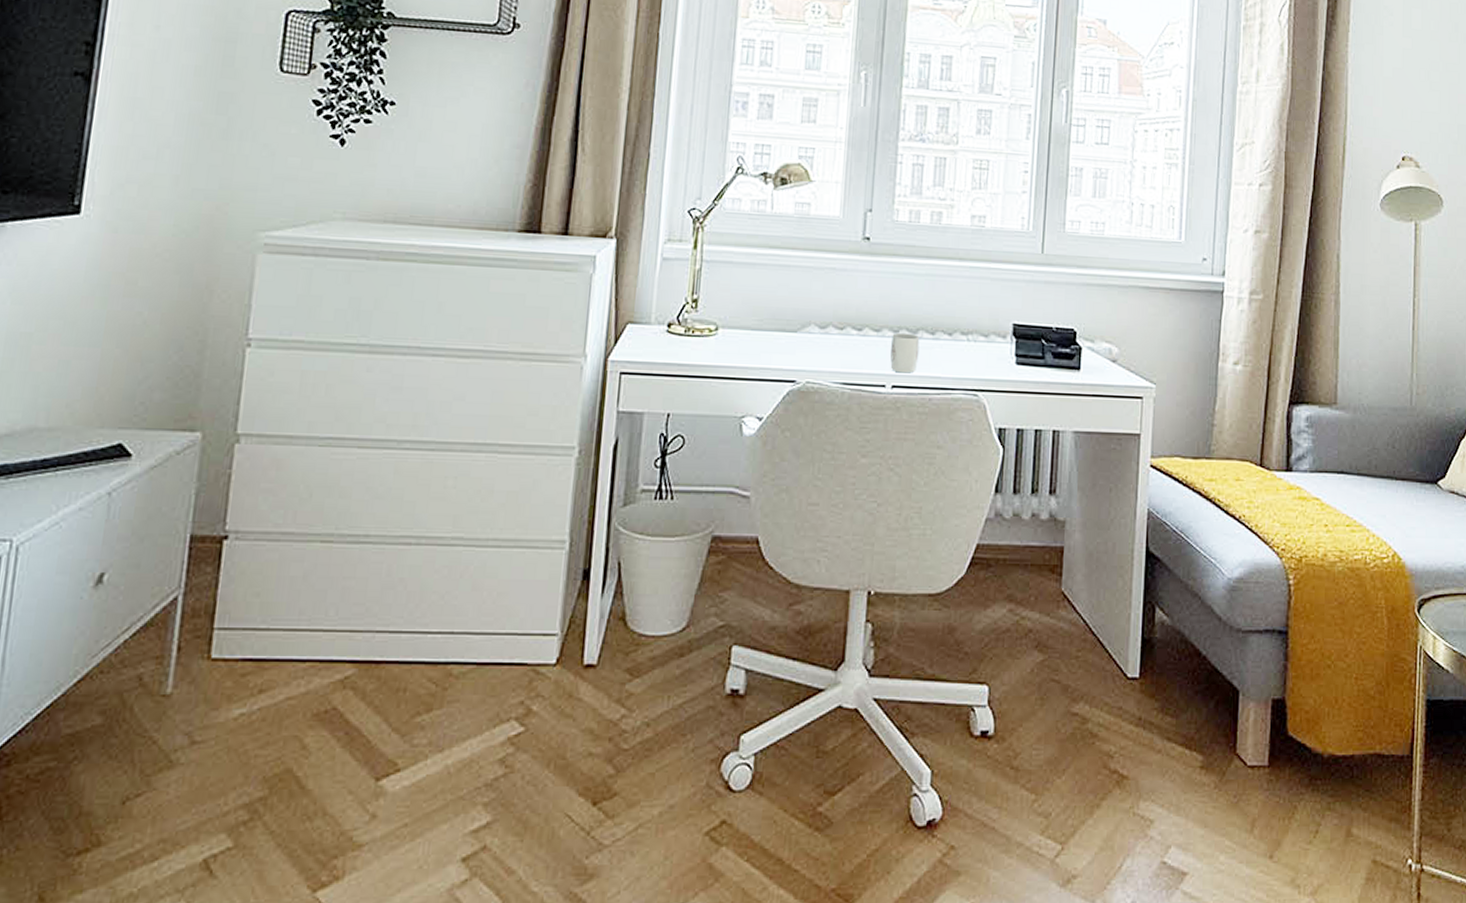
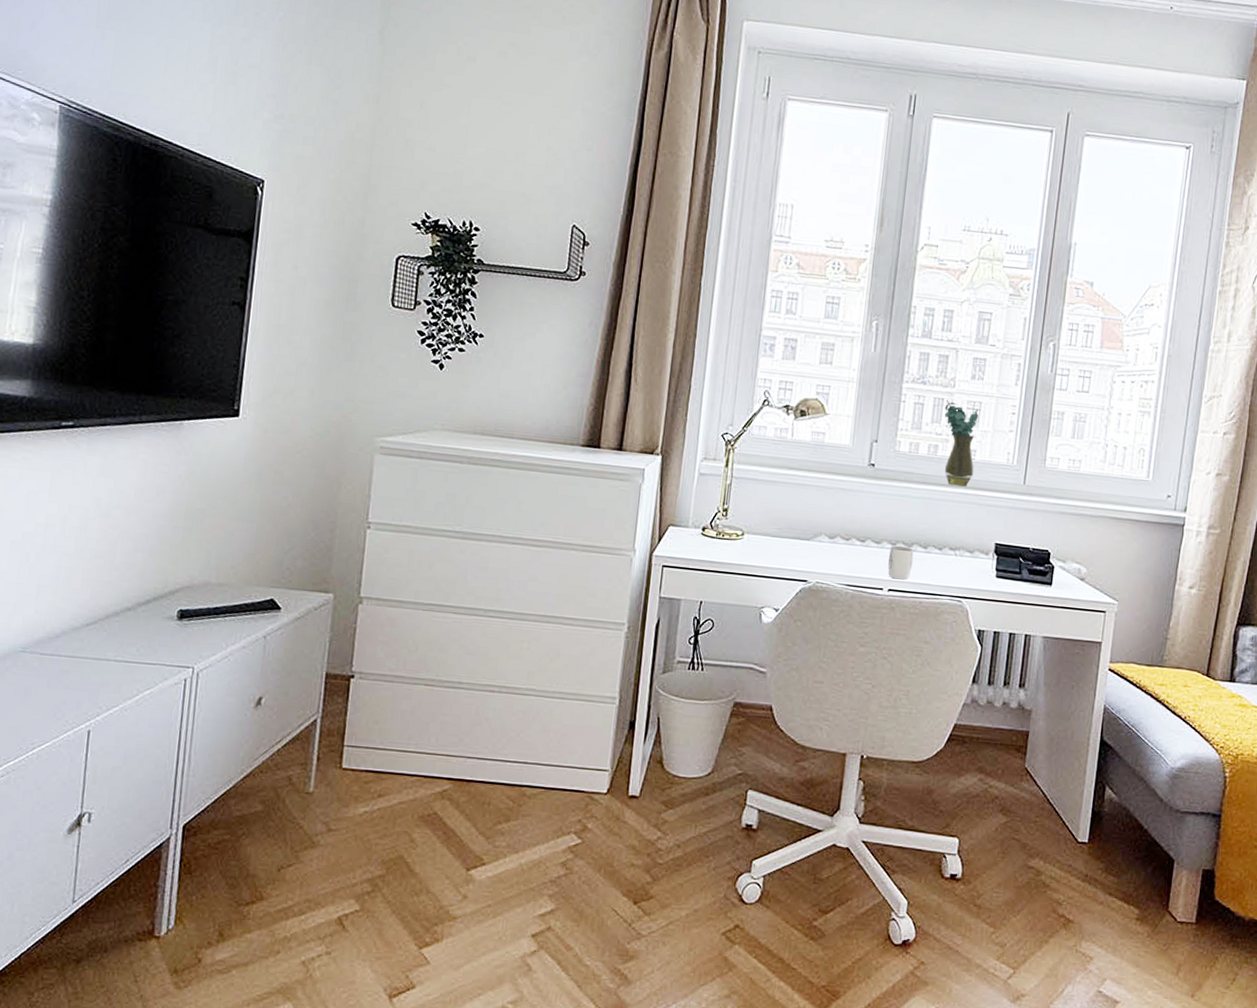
vase: none [947,158,987,259] -> present [944,399,979,487]

